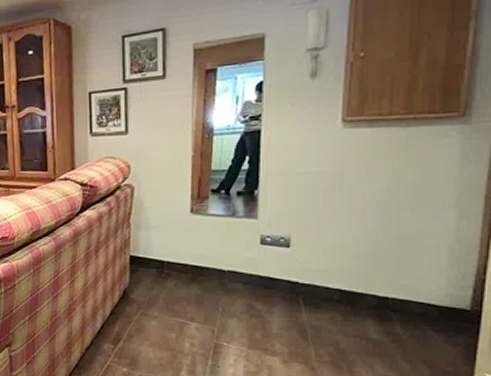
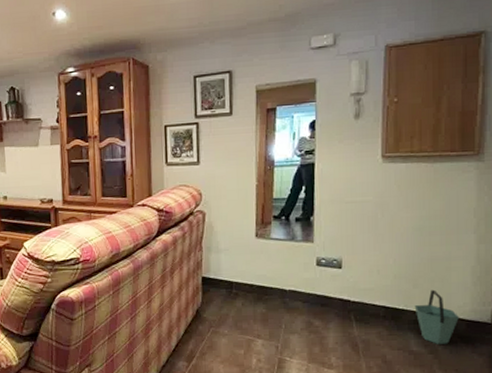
bucket: none [376,271,430,332] -> present [414,289,459,344]

